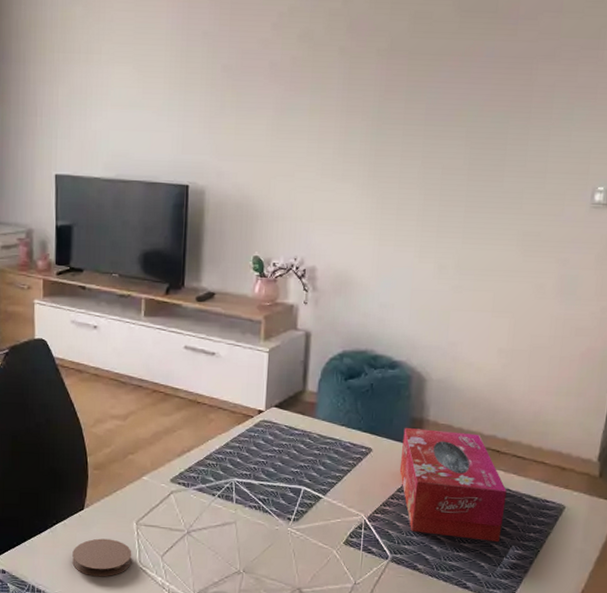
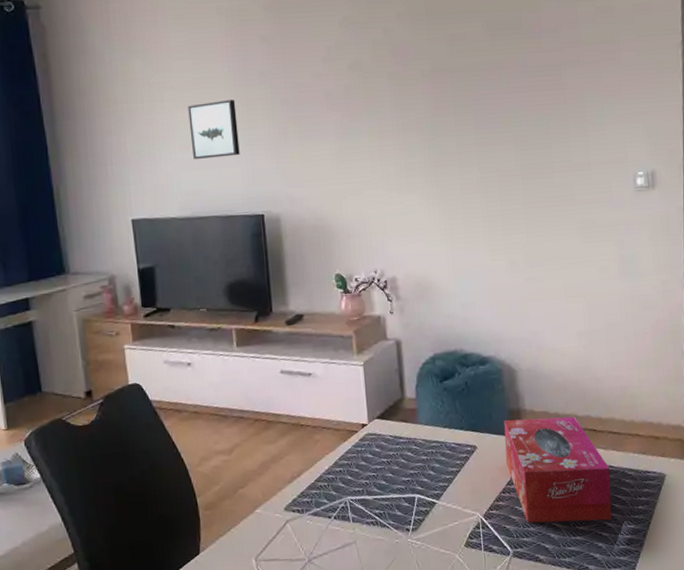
wall art: none [123,59,175,121] -> present [188,100,240,159]

